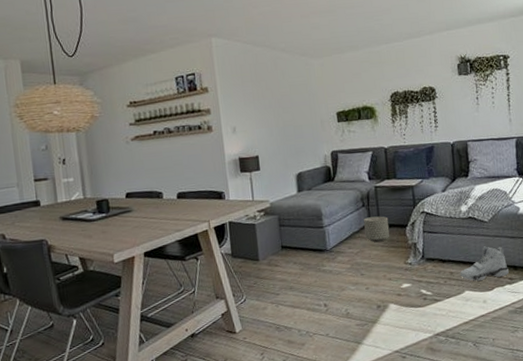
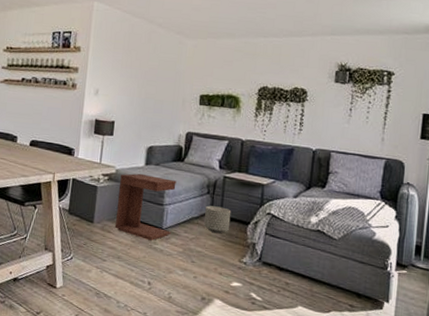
side table: none [276,200,336,265] -> present [114,173,177,240]
sneaker: present [460,246,509,281] -> none [296,264,351,301]

